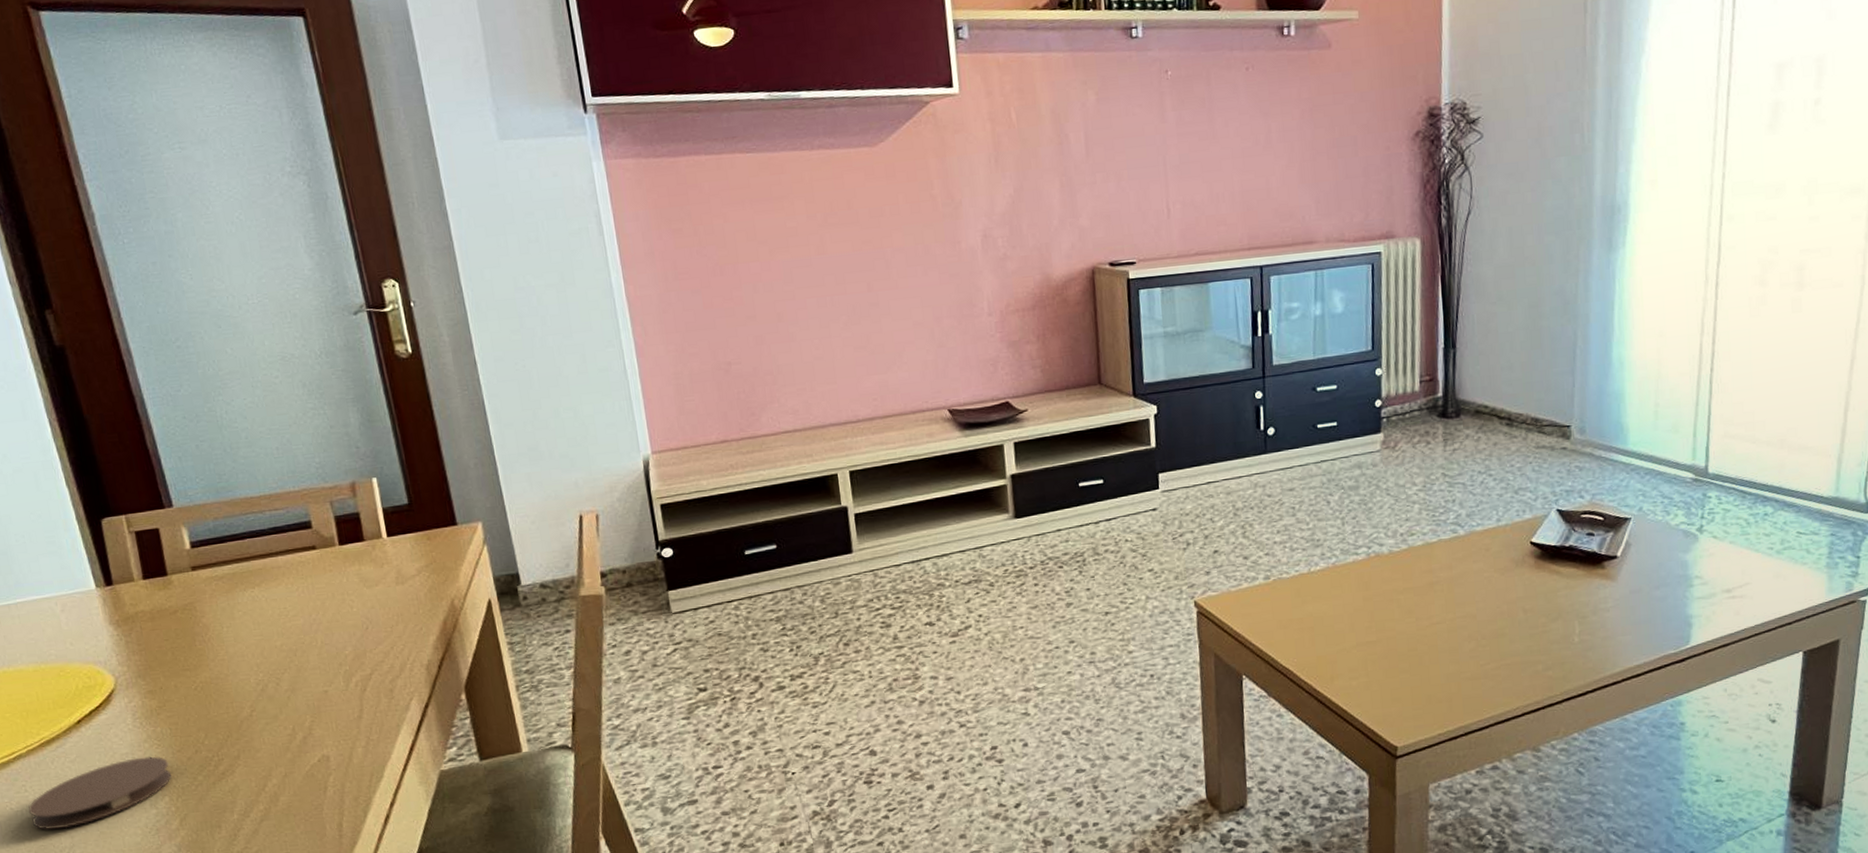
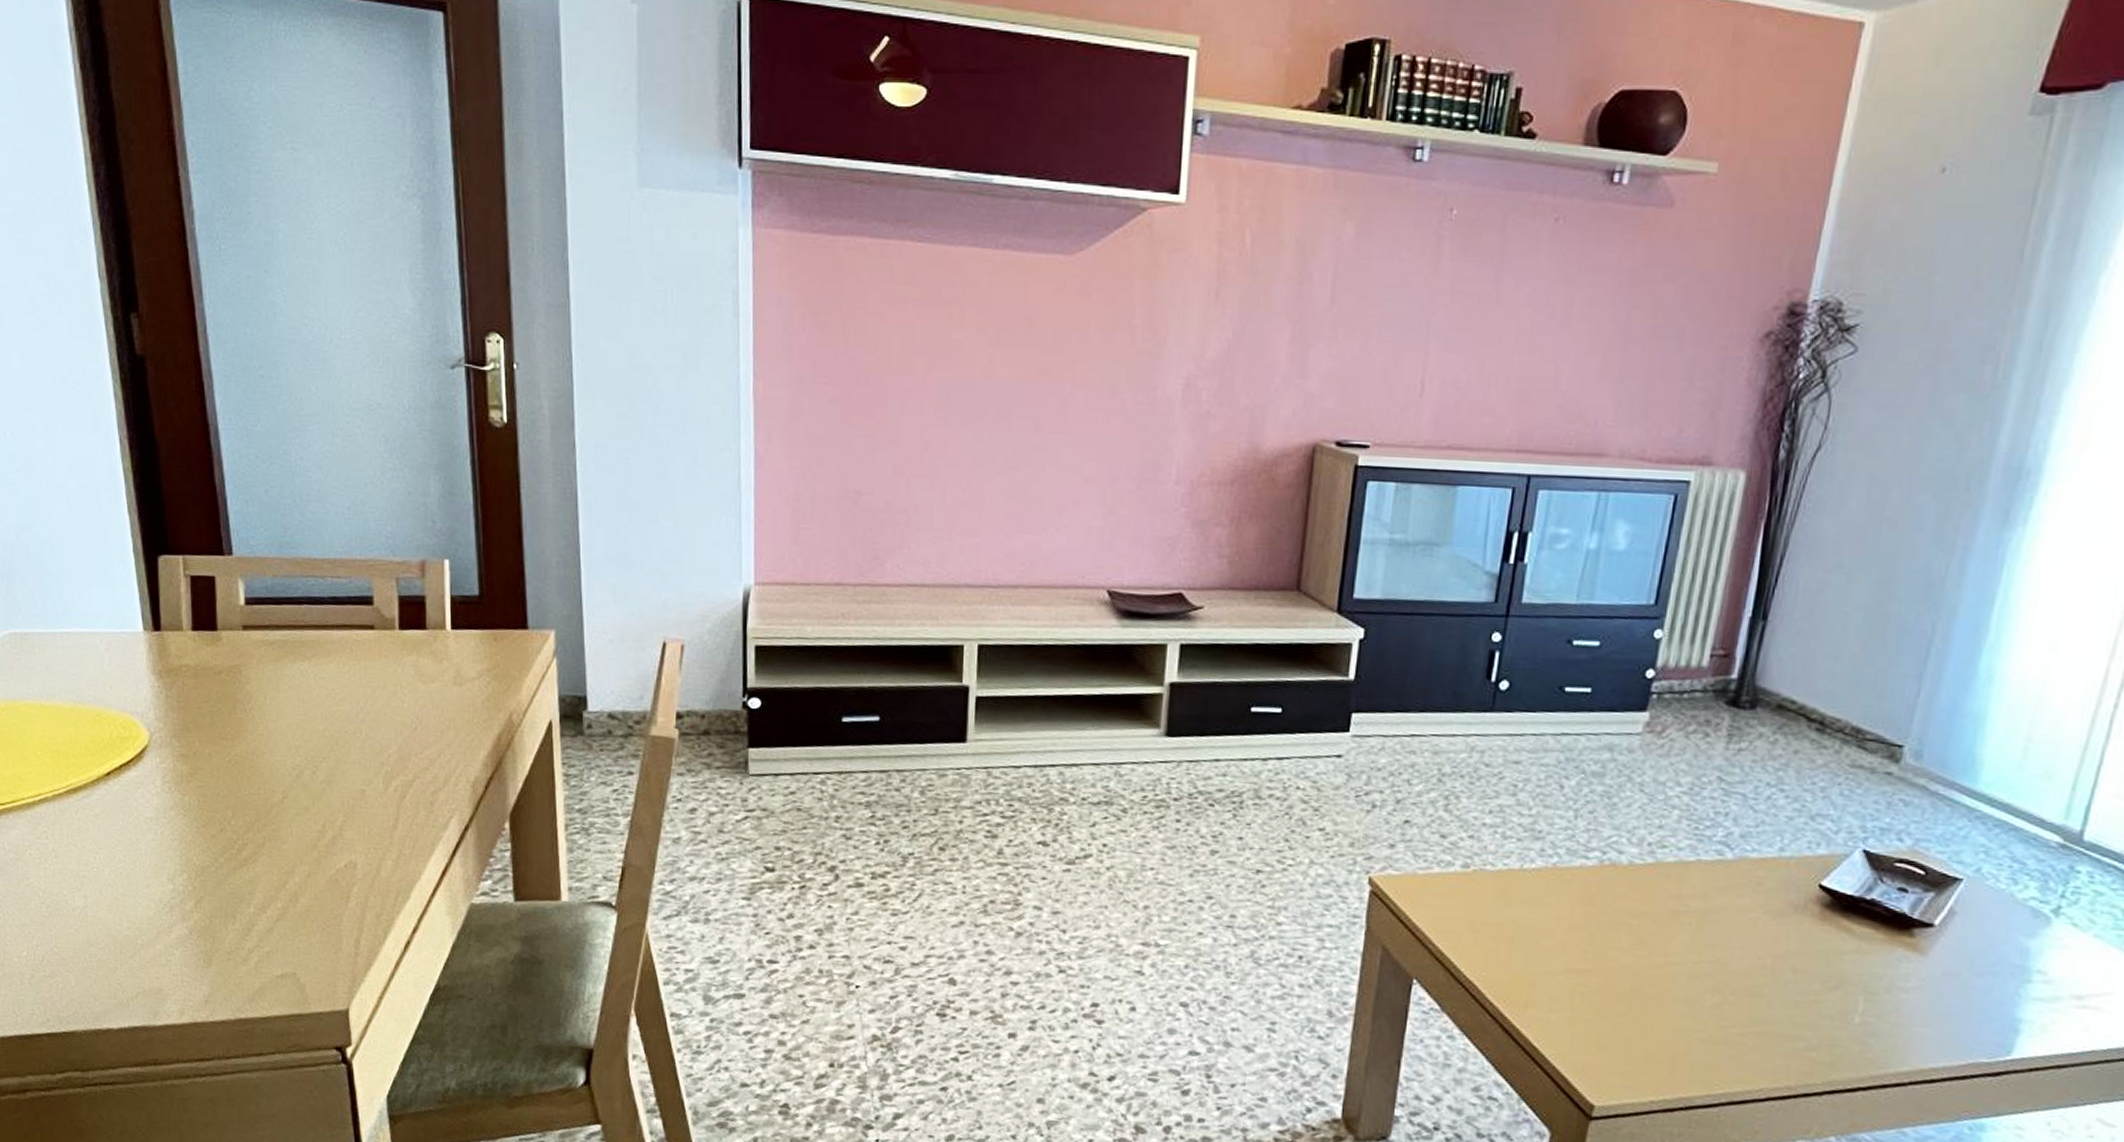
coaster: present [28,756,172,830] -> none [46,824,193,887]

